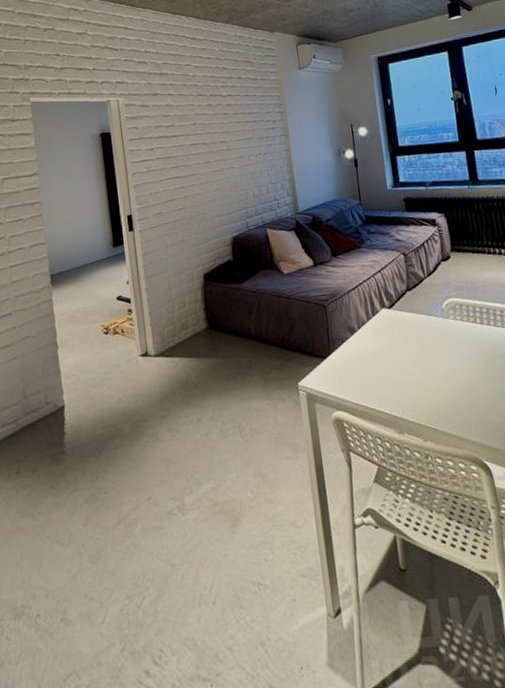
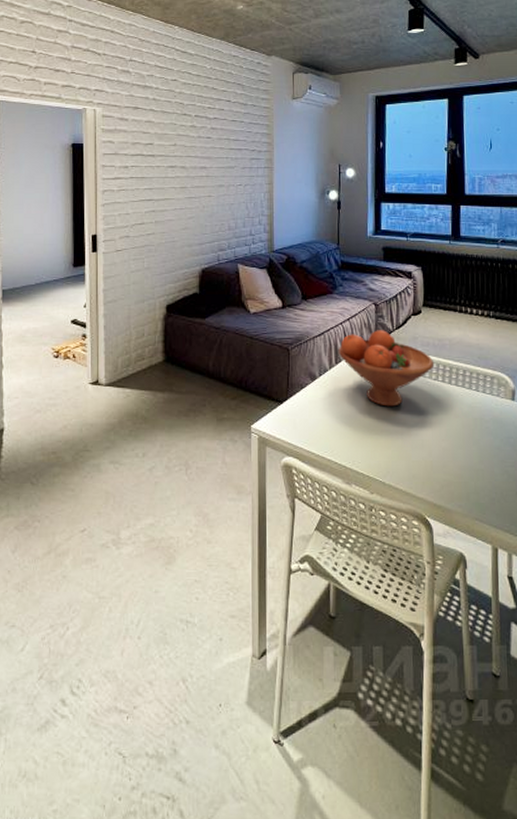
fruit bowl: none [373,278,471,353] -> present [338,330,435,407]

